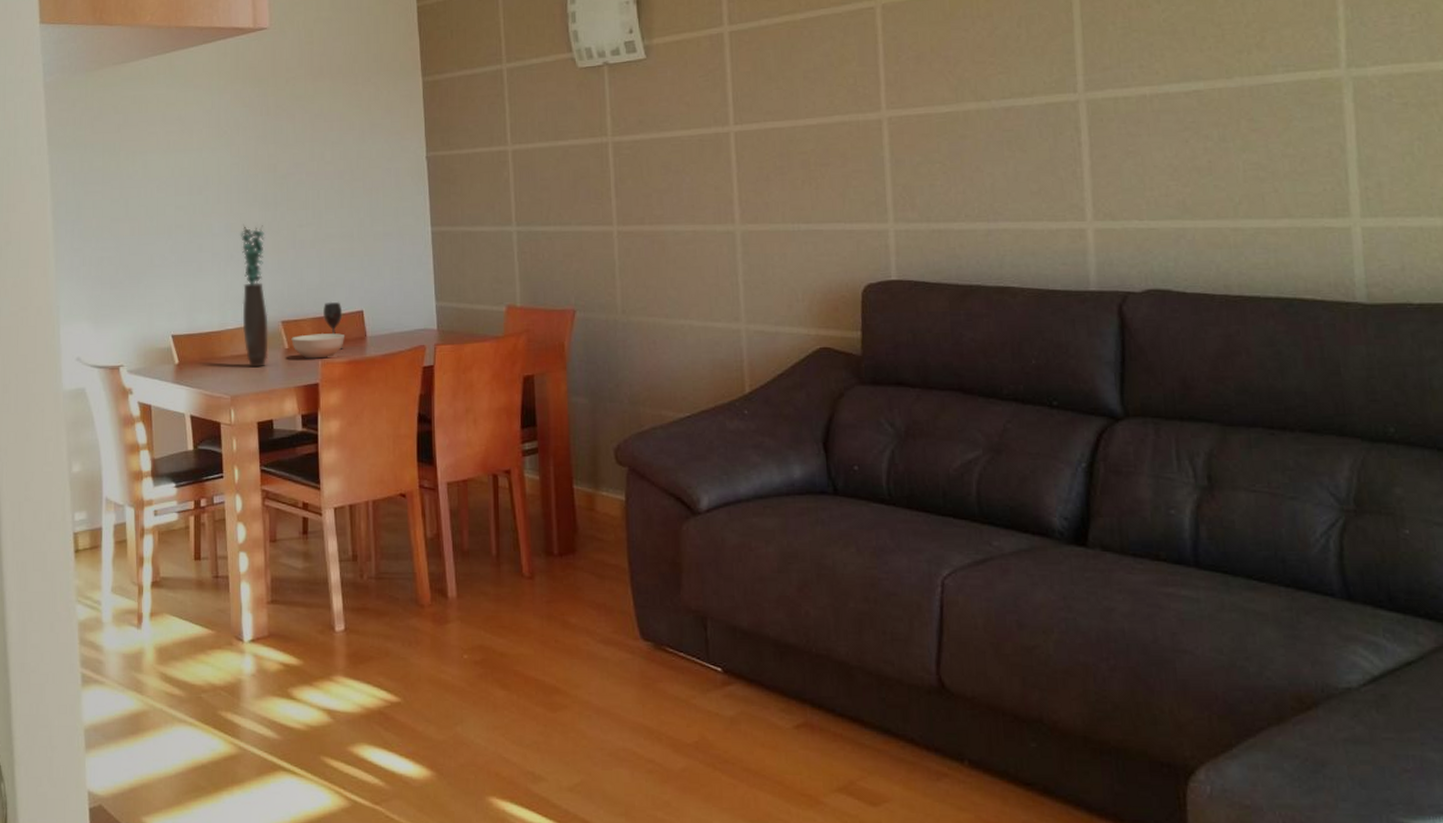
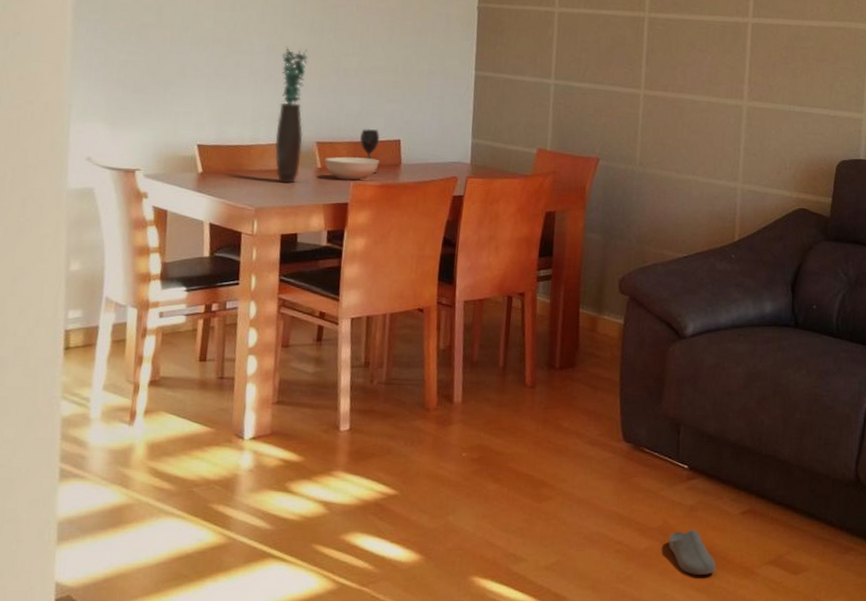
slipper: none [708,747,771,803] -> present [668,530,716,575]

